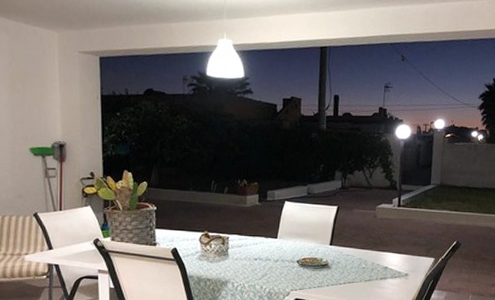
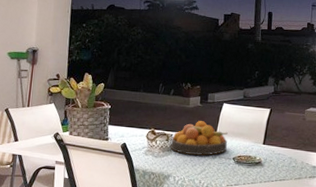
fruit bowl: none [226,221,291,259] -> present [169,121,228,156]

